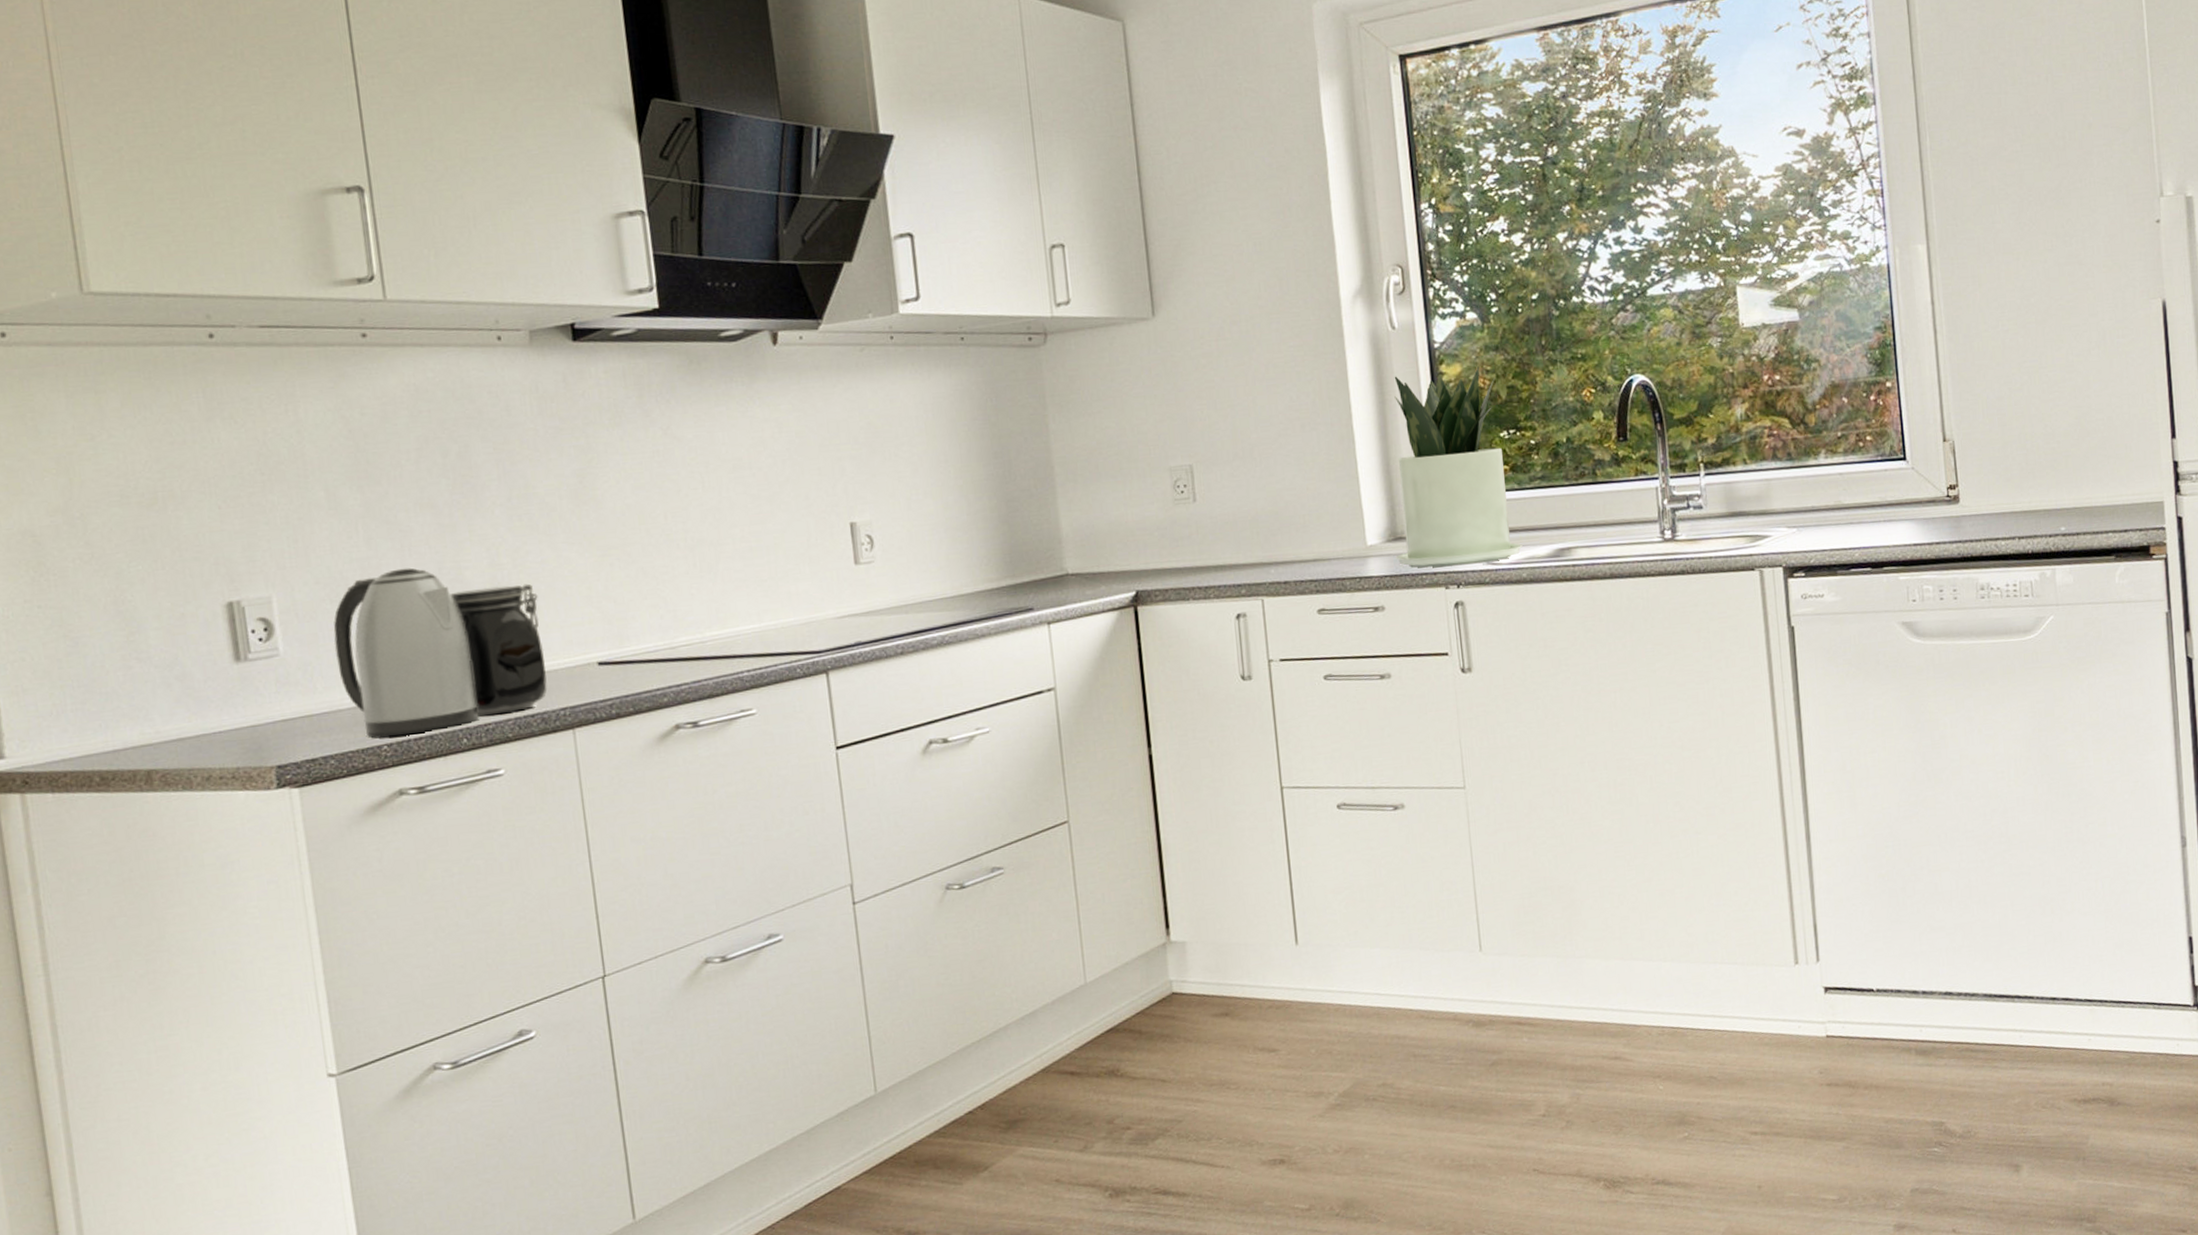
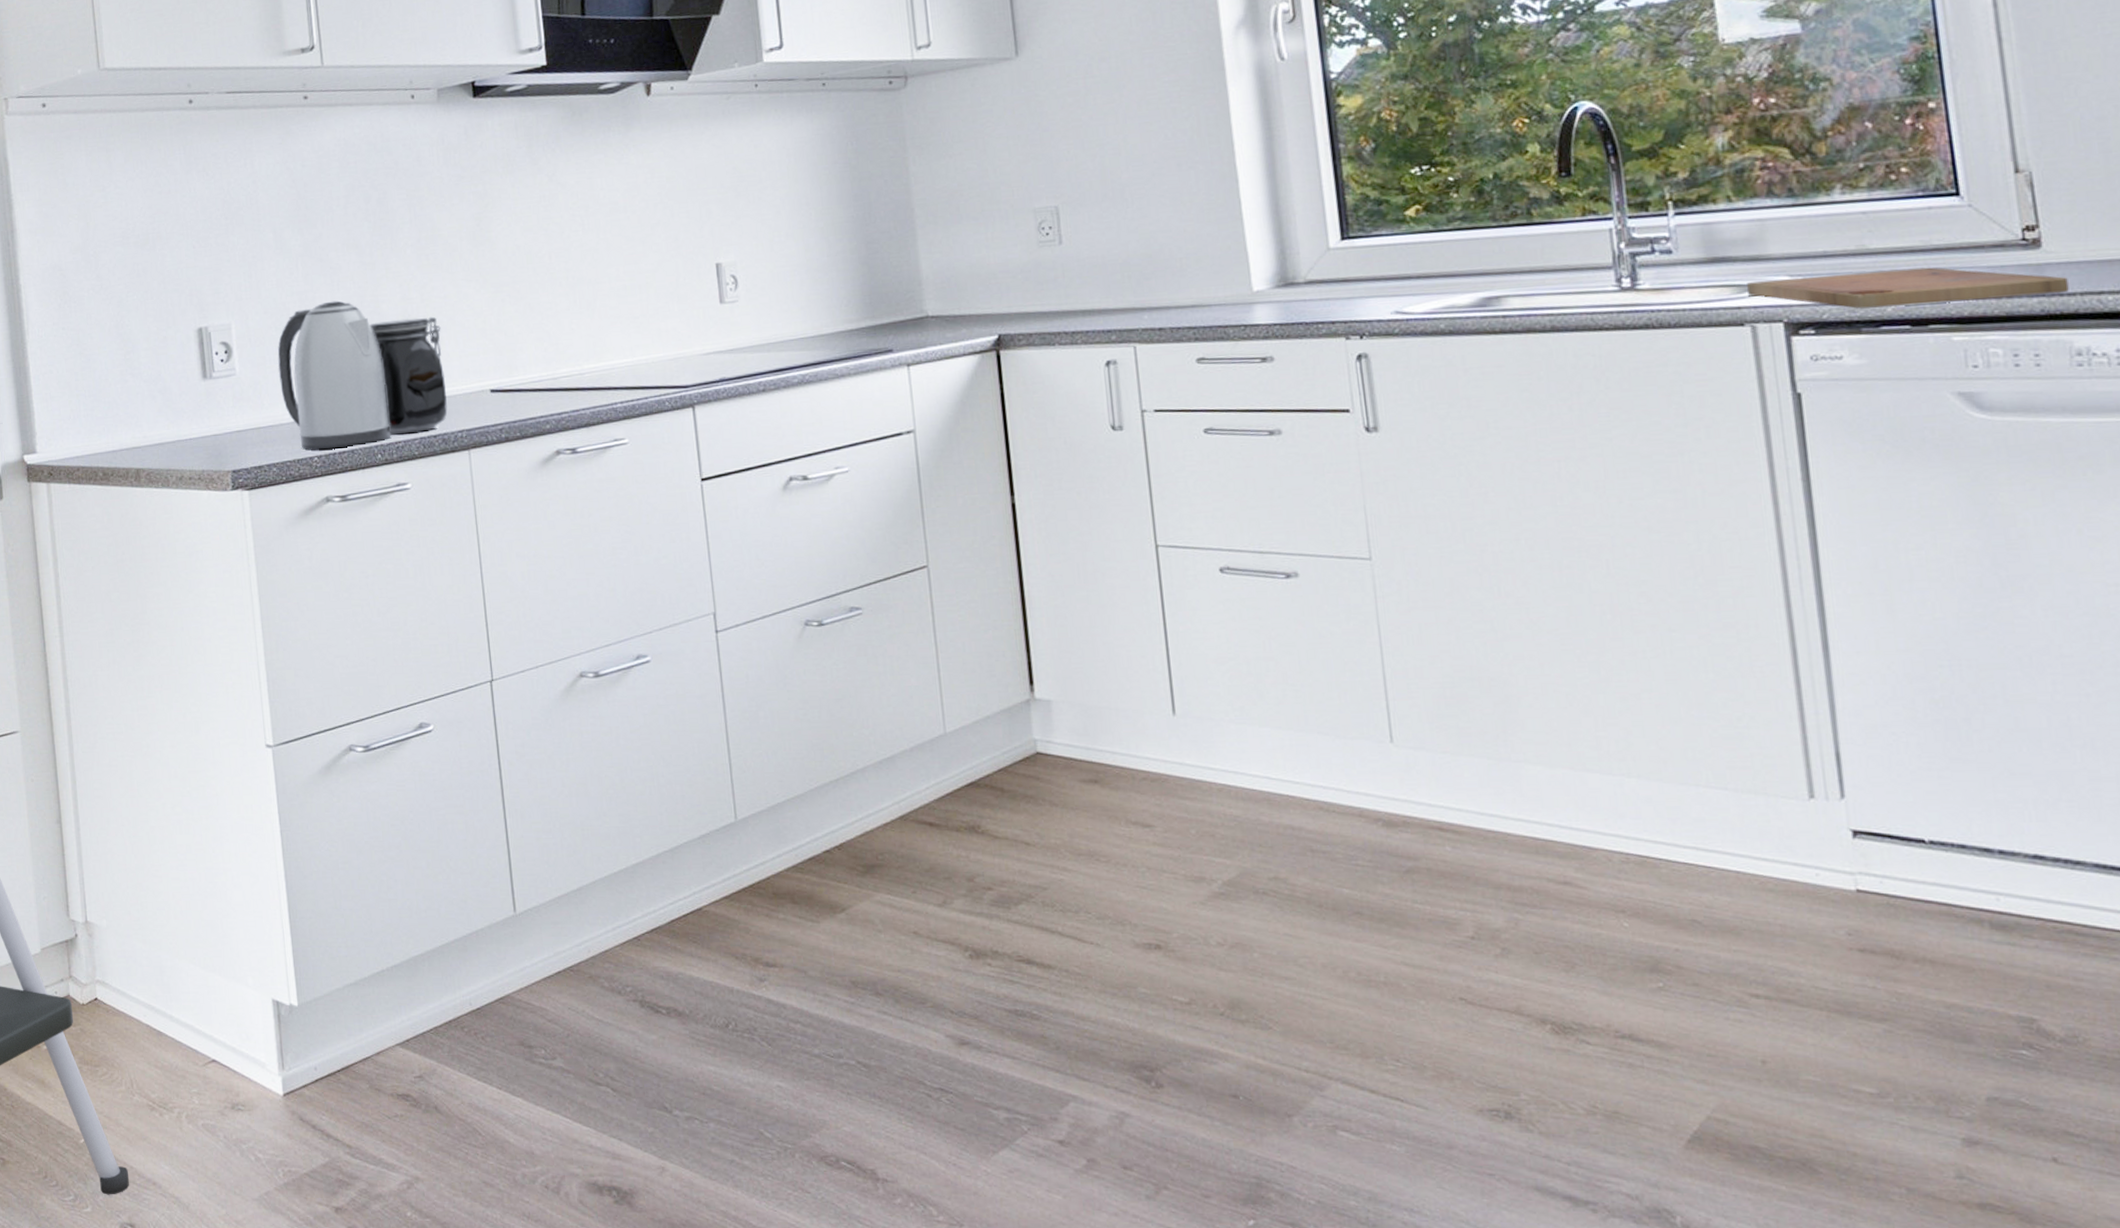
planter: present [1394,366,1523,568] -> none [1283,97,1440,316]
cutting board: none [1757,519,1977,555] -> present [1747,267,2069,309]

